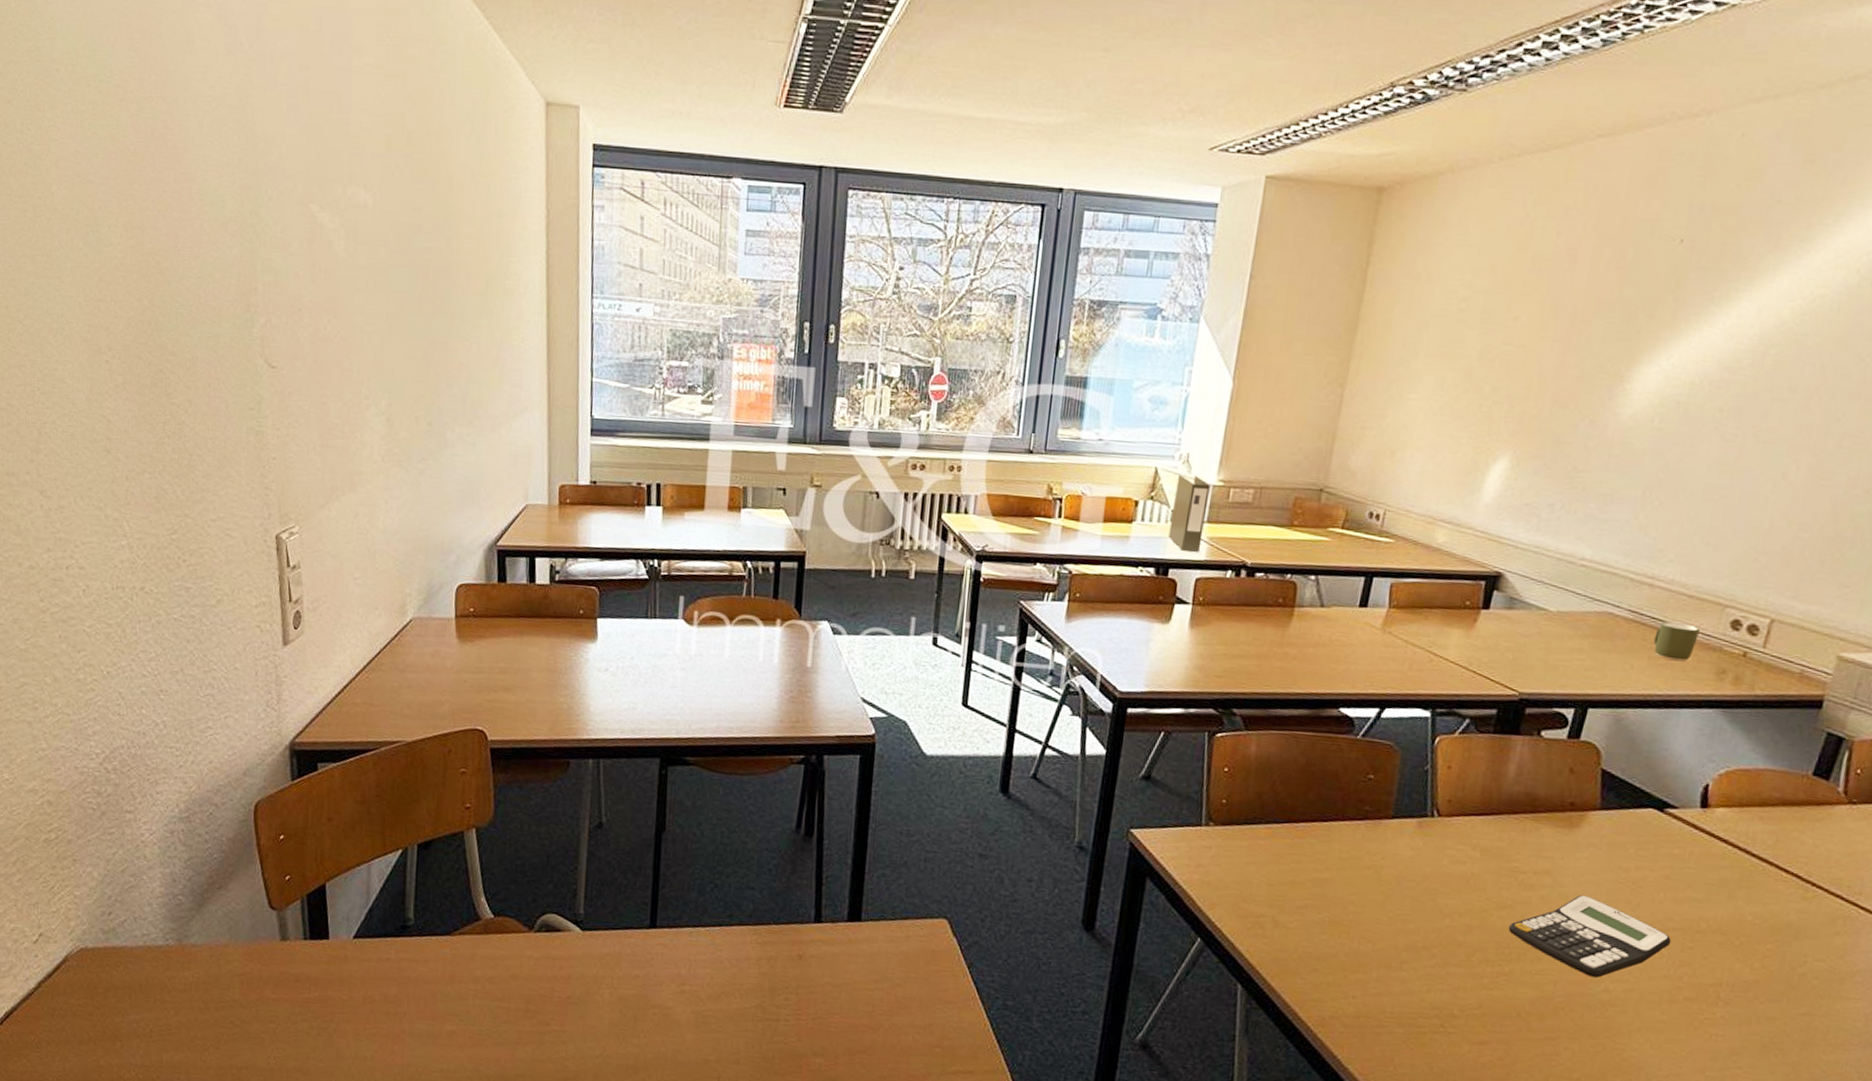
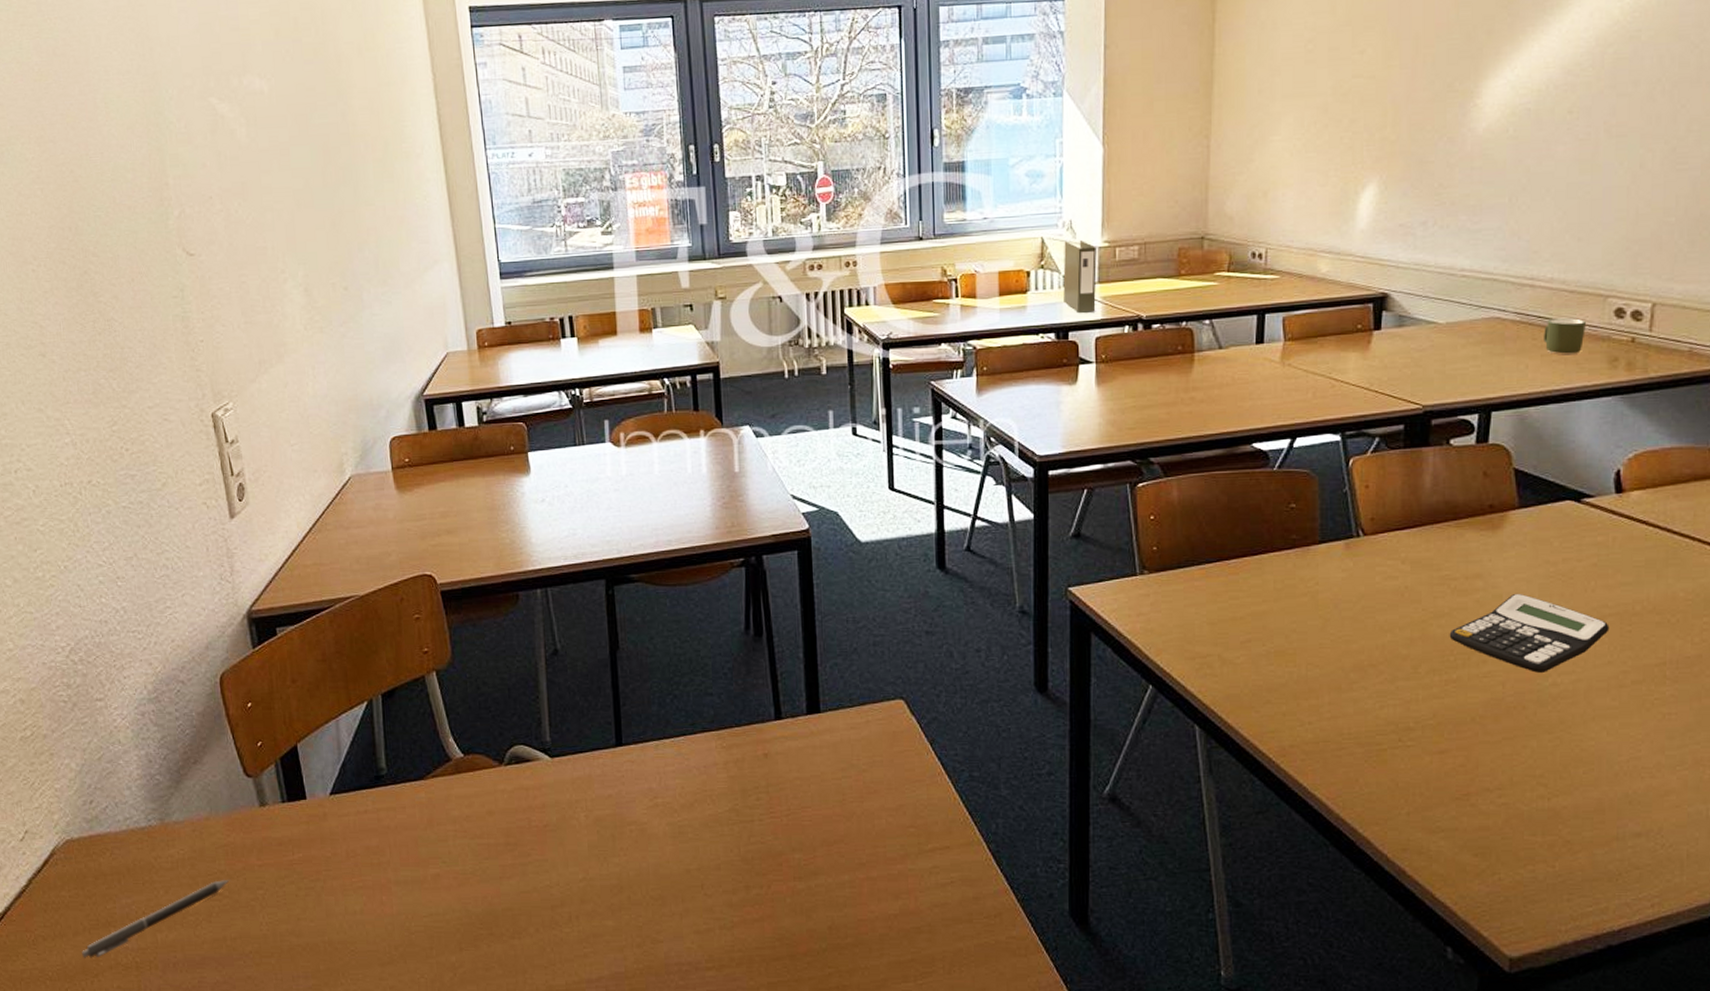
pen: none [85,1008,242,1069] -> present [82,879,230,958]

